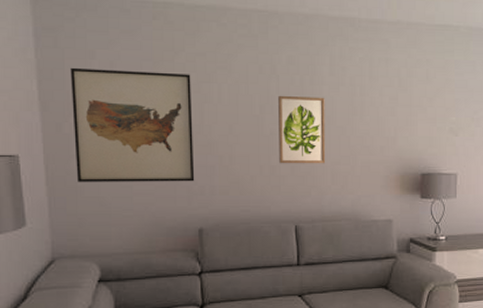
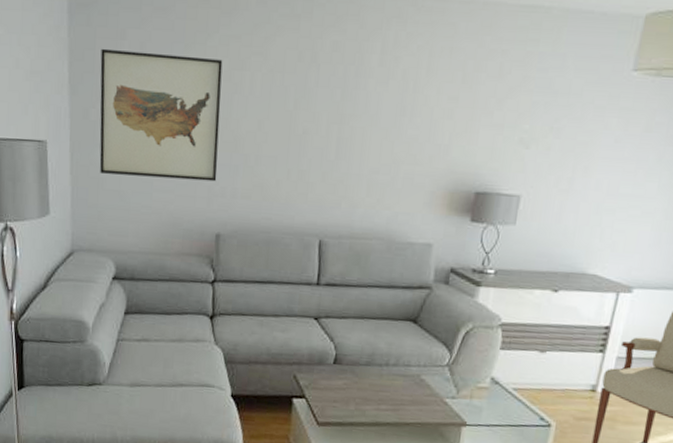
wall art: present [278,95,326,164] -> none [309,88,370,172]

